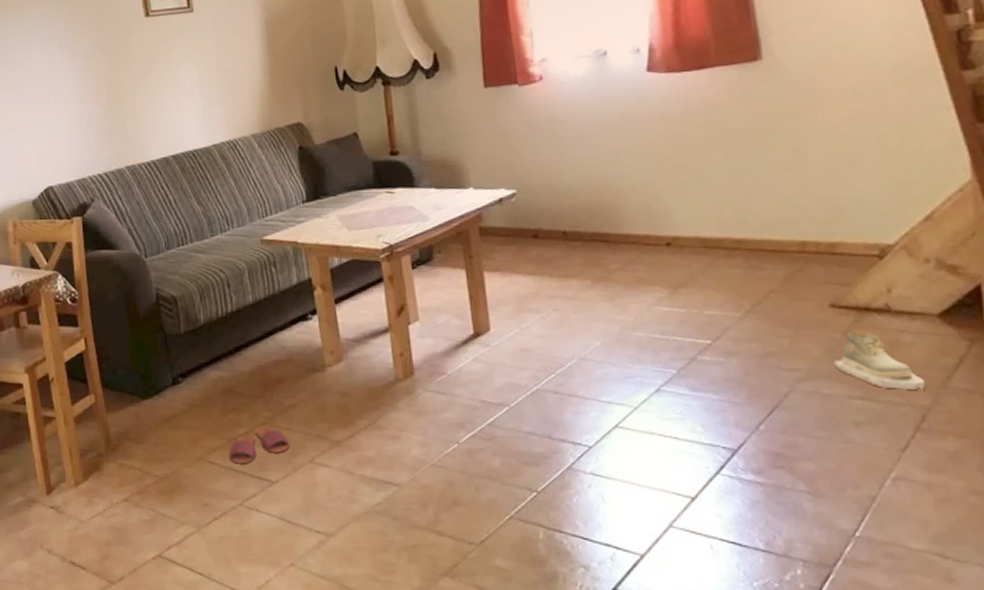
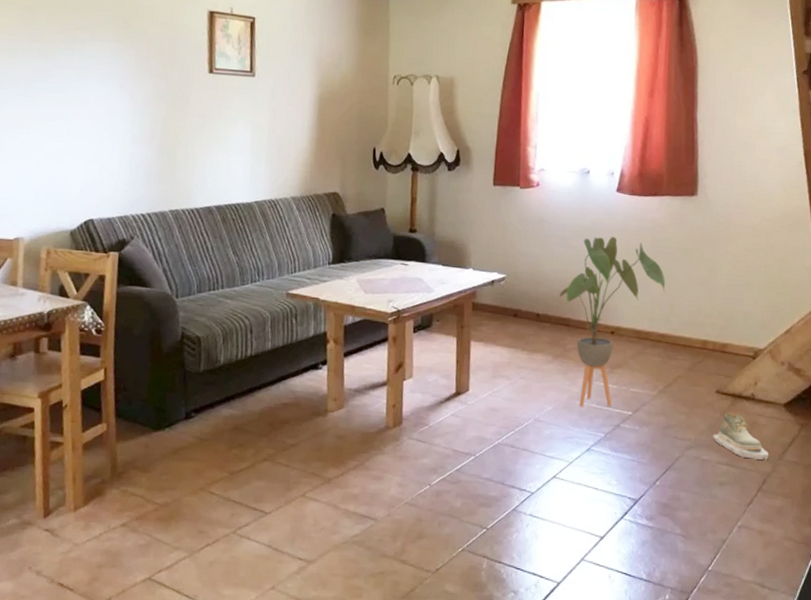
slippers: present [229,427,289,464] -> none [229,462,286,496]
house plant: none [588,126,735,339] -> present [559,236,666,407]

